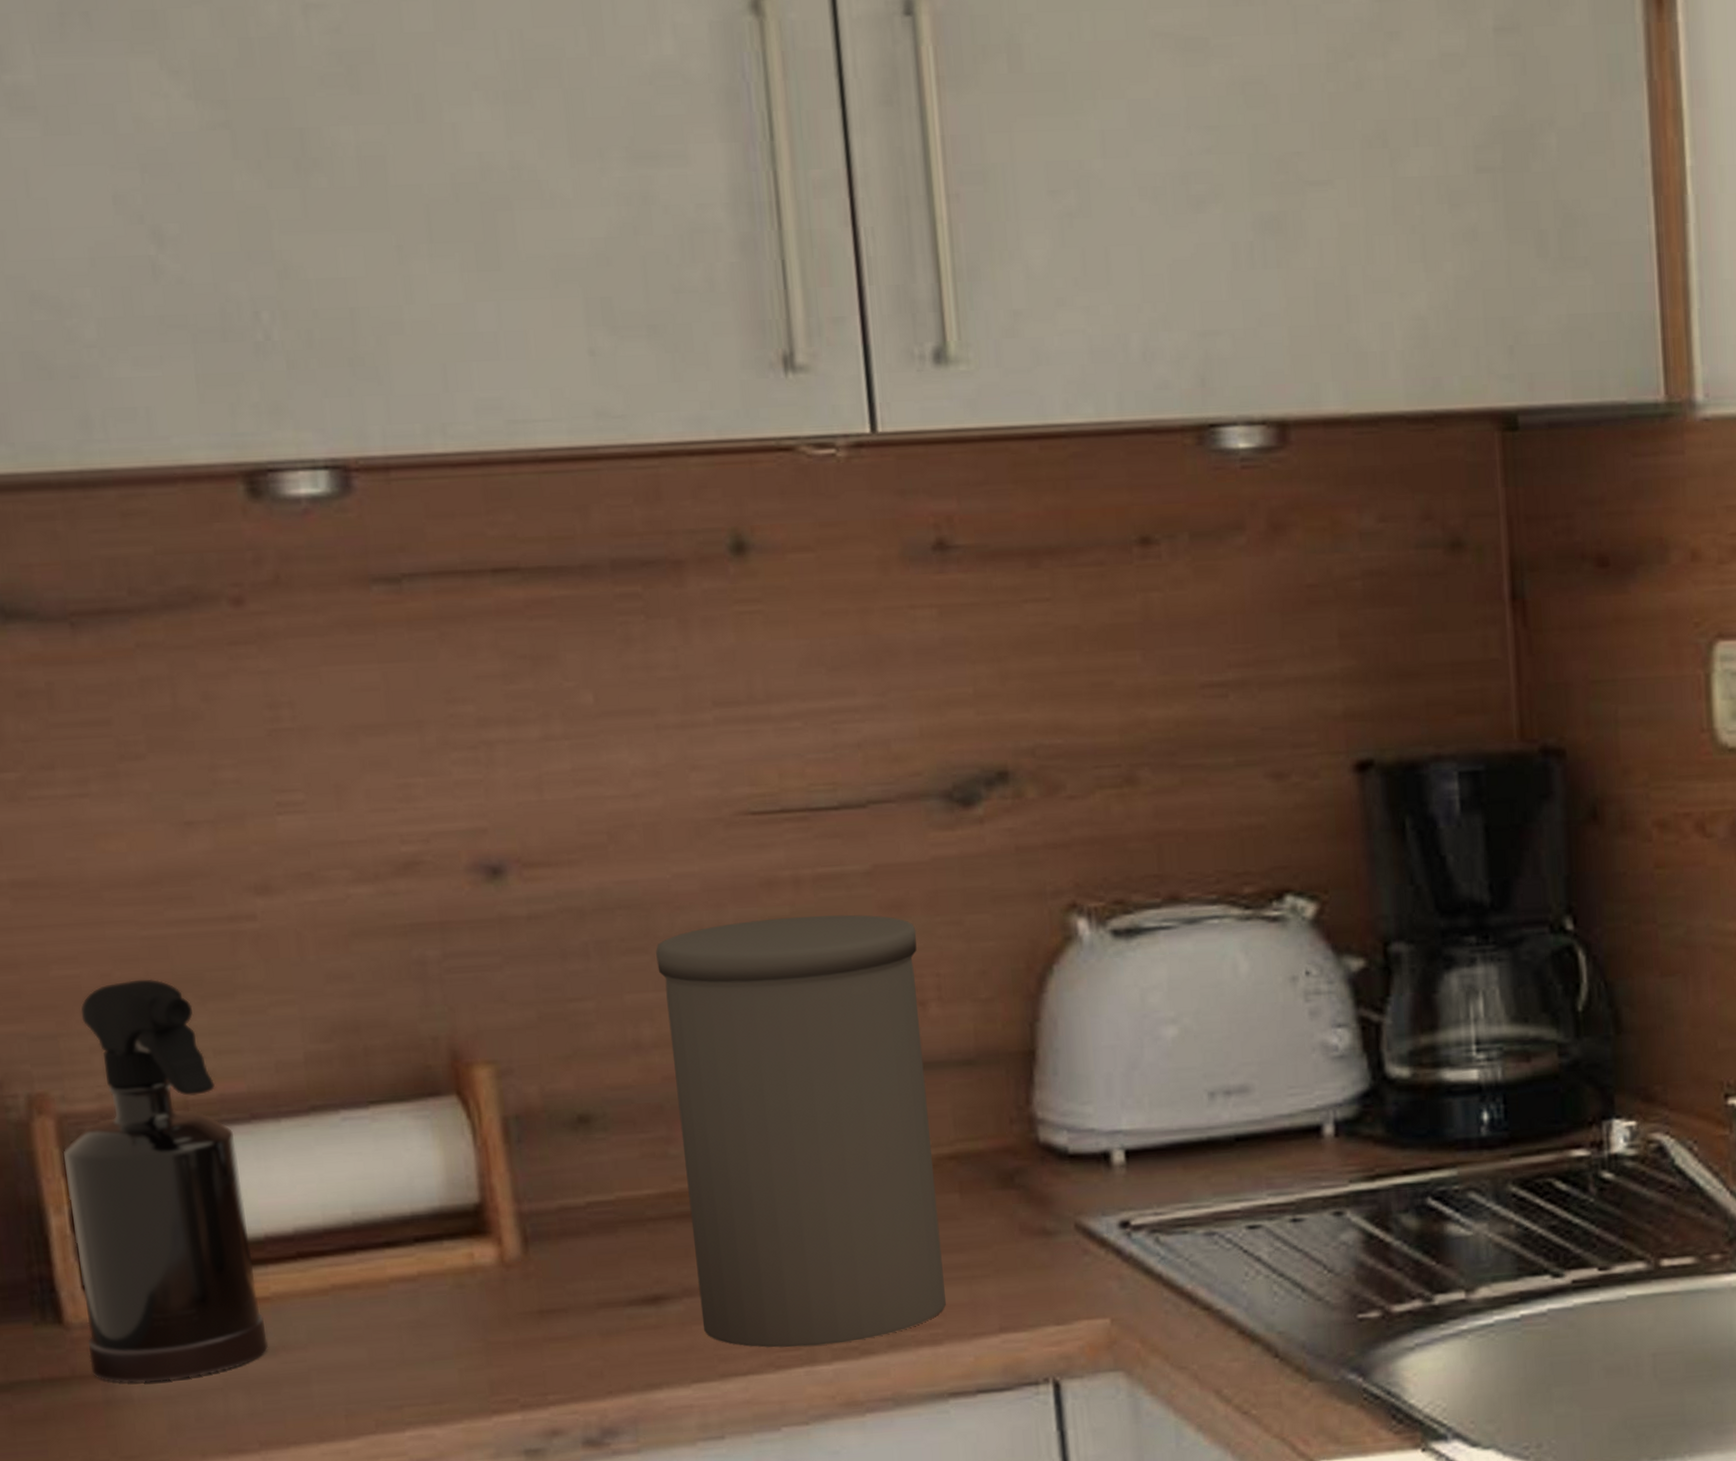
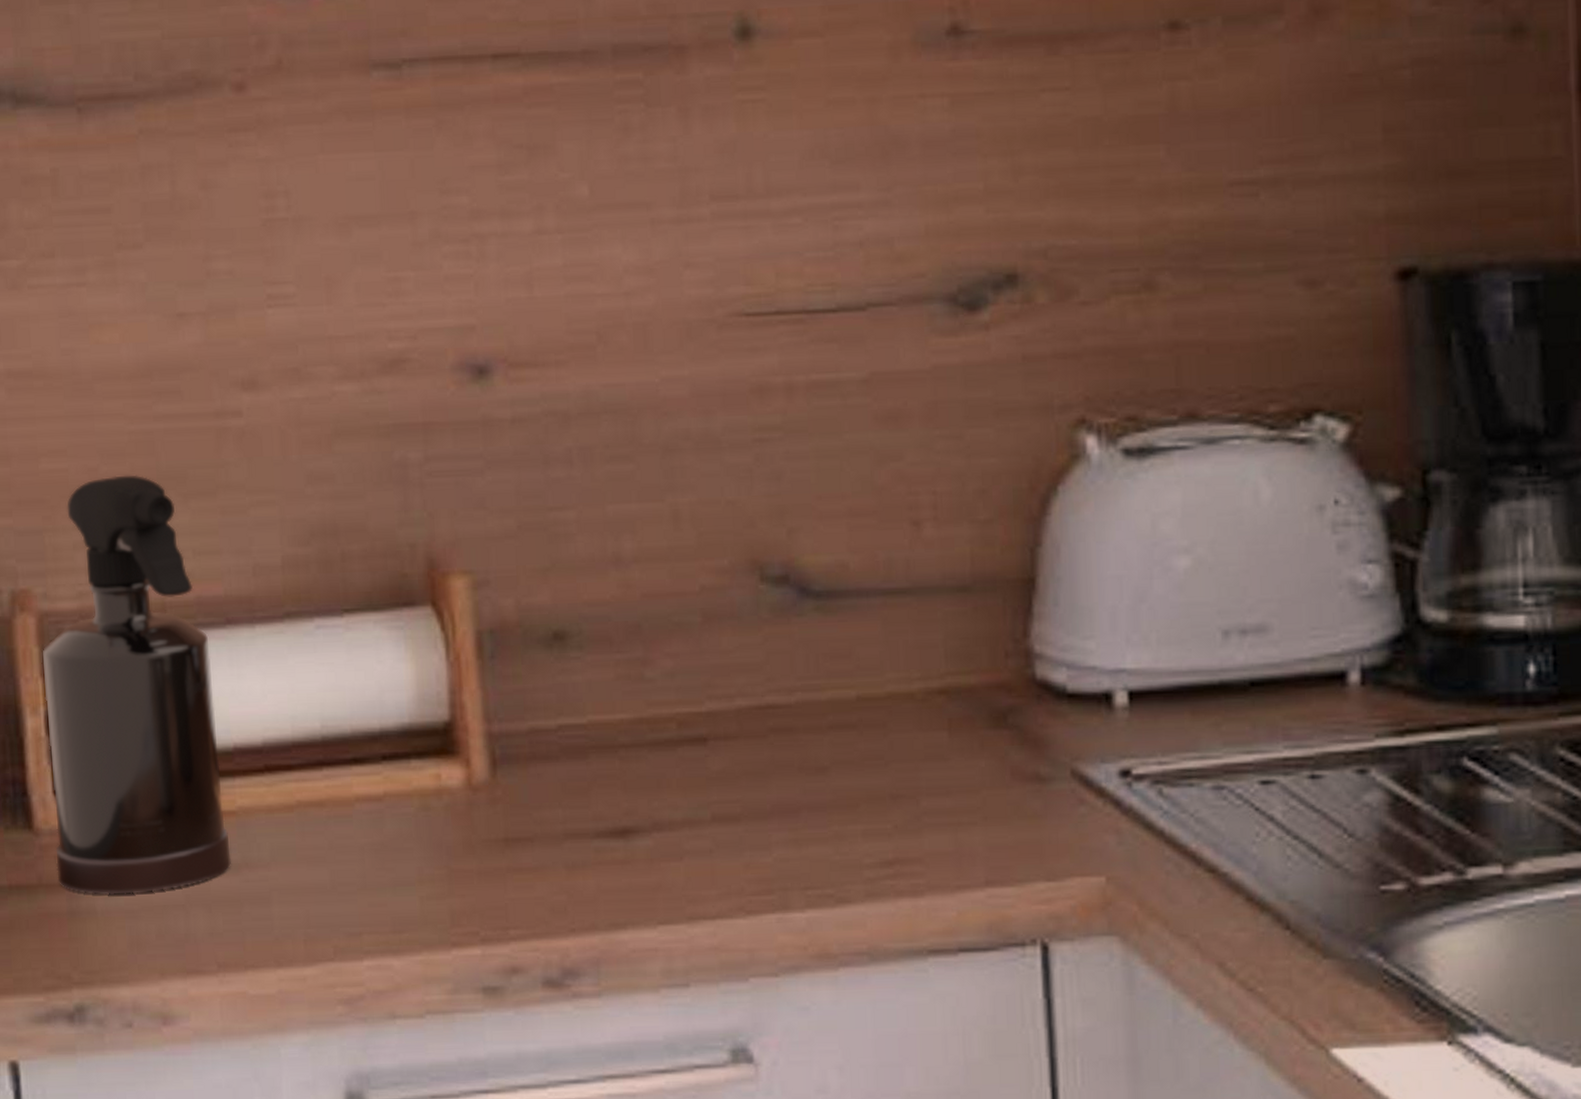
canister: present [656,914,946,1348] -> none [641,425,929,892]

